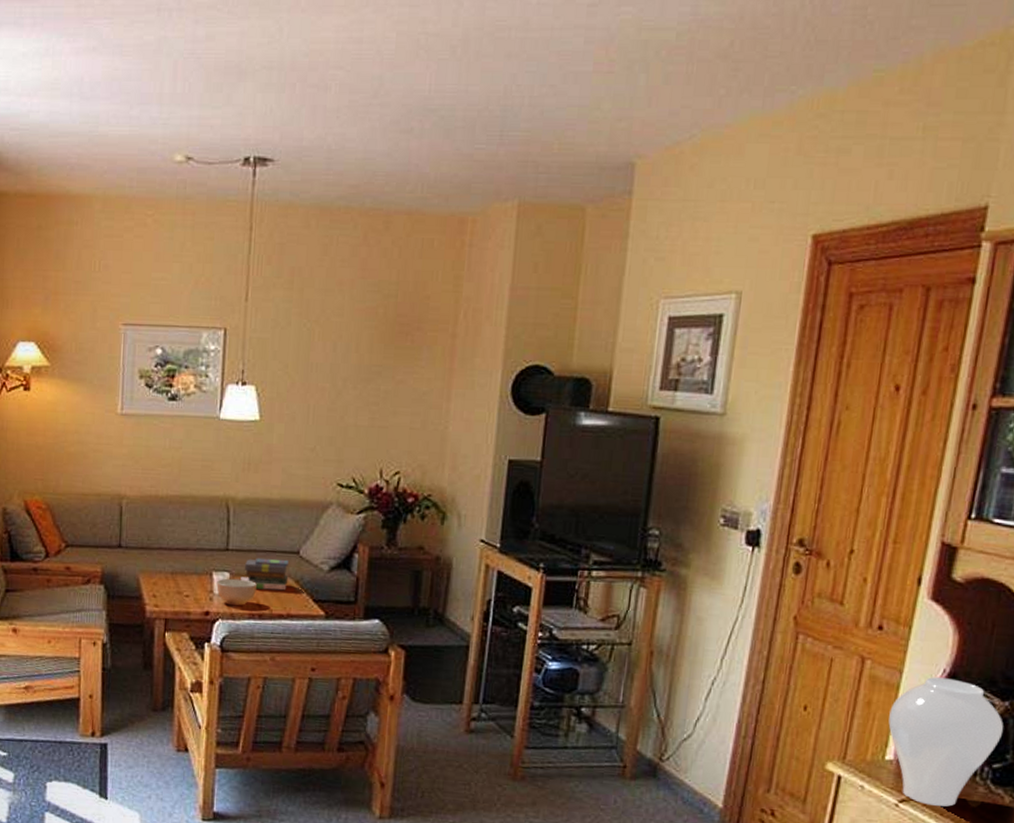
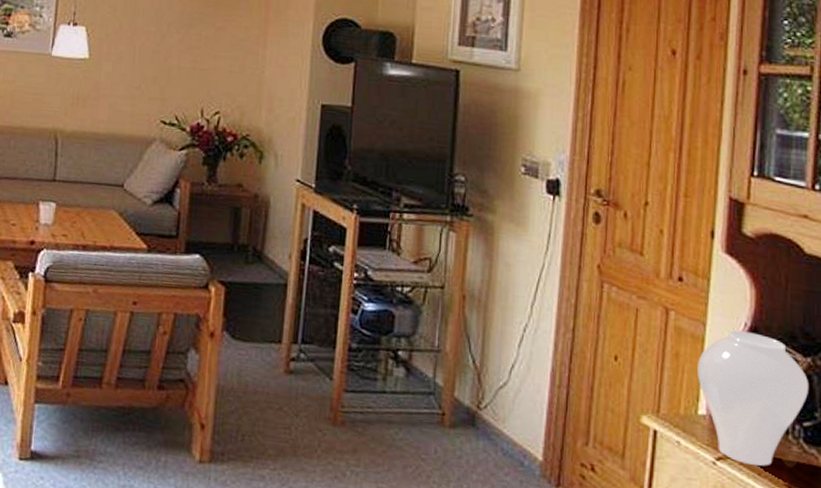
bowl: present [216,578,257,605] -> none [42,208,82,236]
books: present [241,557,289,591] -> none [66,189,113,223]

